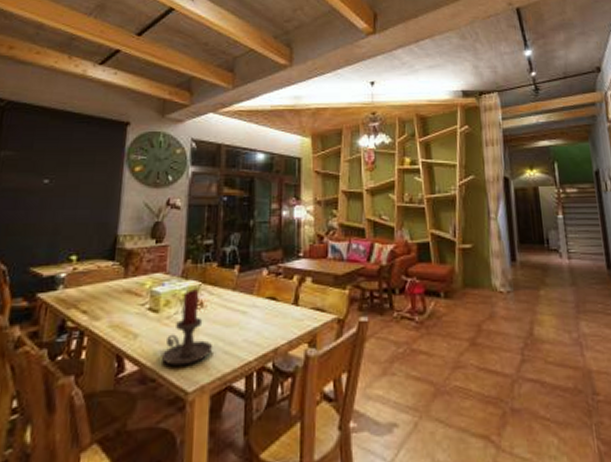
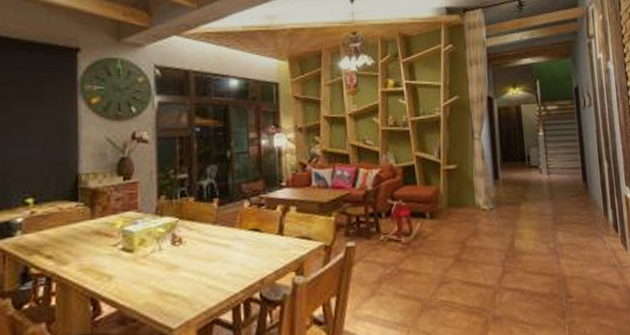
candle holder: present [161,289,213,366] -> none [140,225,196,305]

